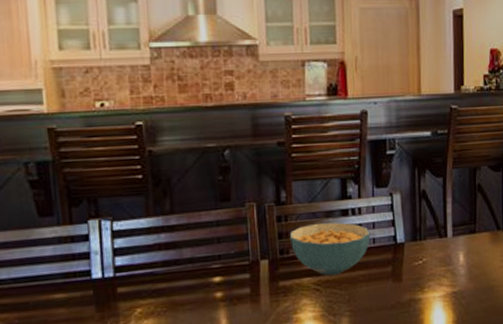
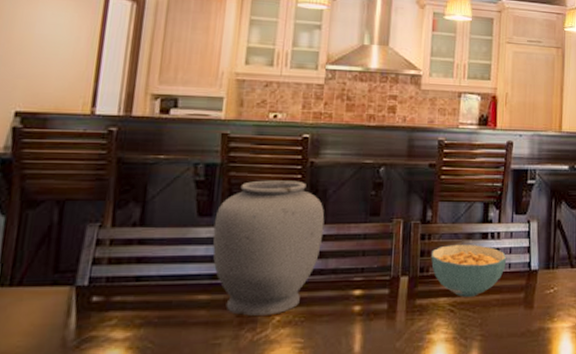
vase: none [56,172,174,311] -> present [212,180,325,316]

